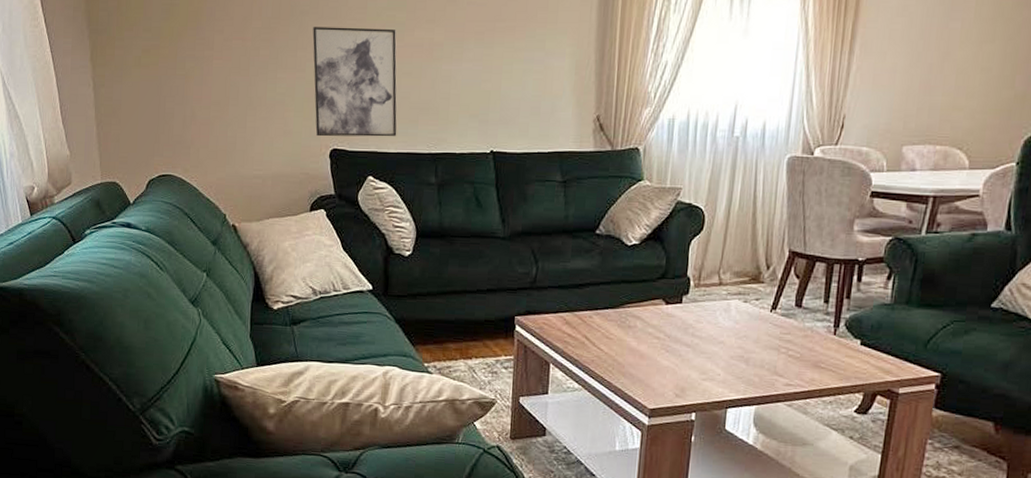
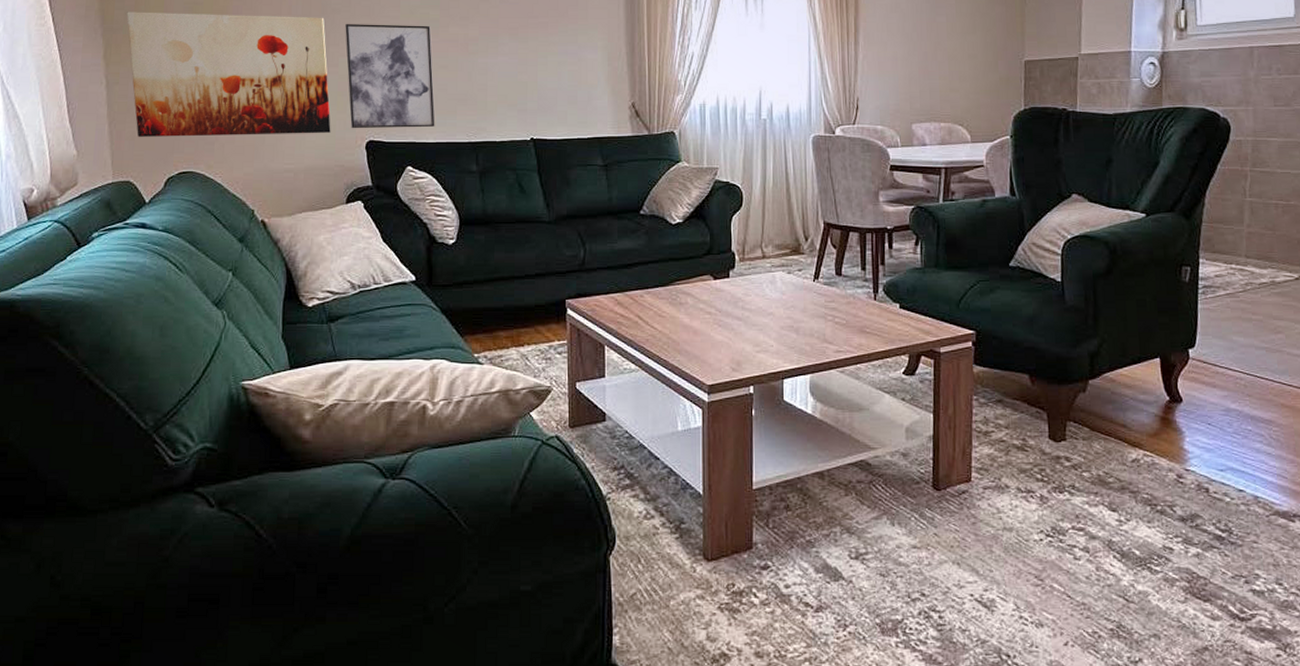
wall art: none [110,13,298,141] -> present [126,12,331,137]

